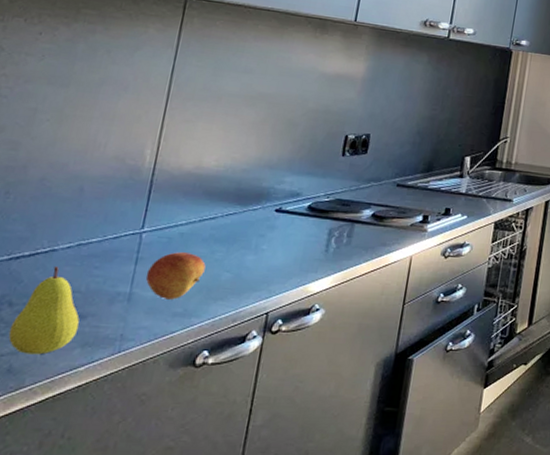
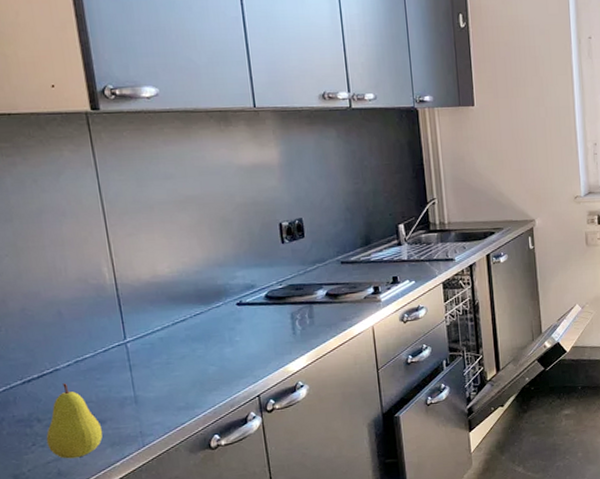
fruit: present [145,252,206,300] -> none [142,354,192,397]

